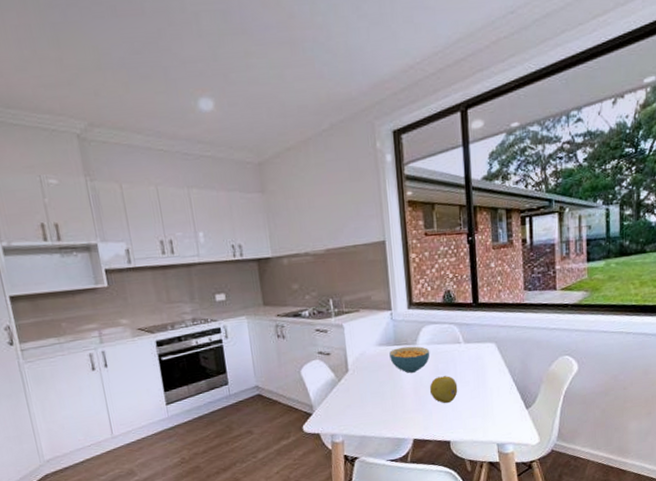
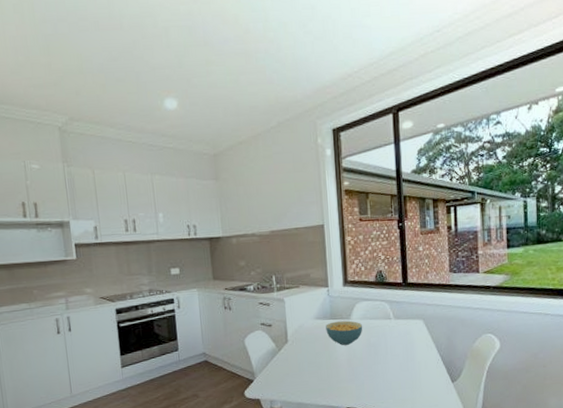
fruit: present [429,376,458,404] -> none [362,349,388,375]

